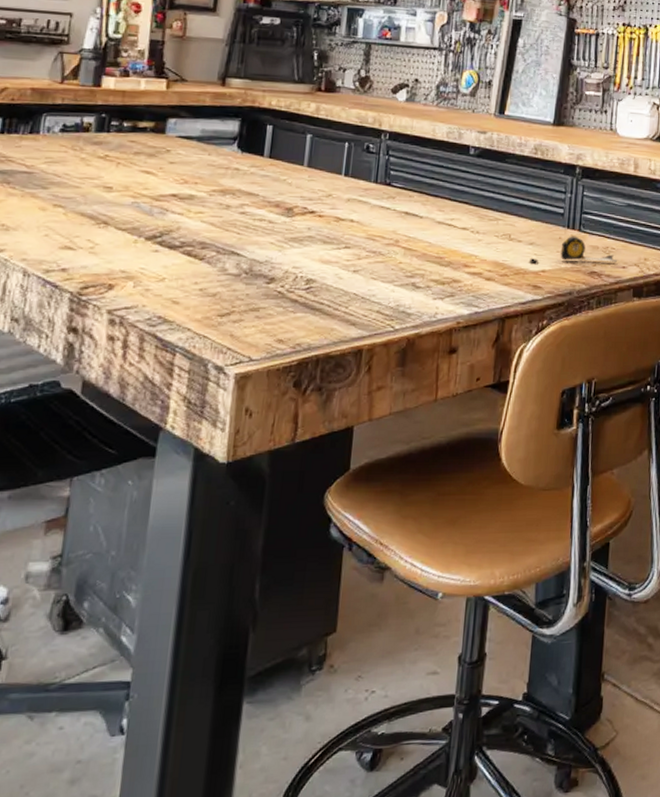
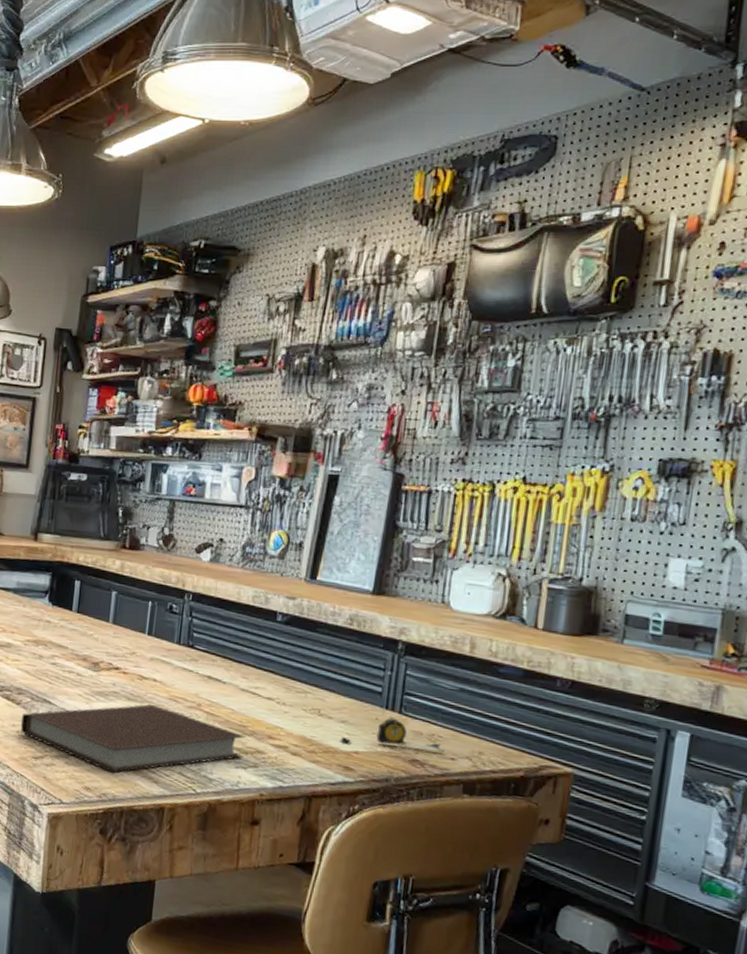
notebook: none [203,246,443,321] -> present [20,704,247,773]

